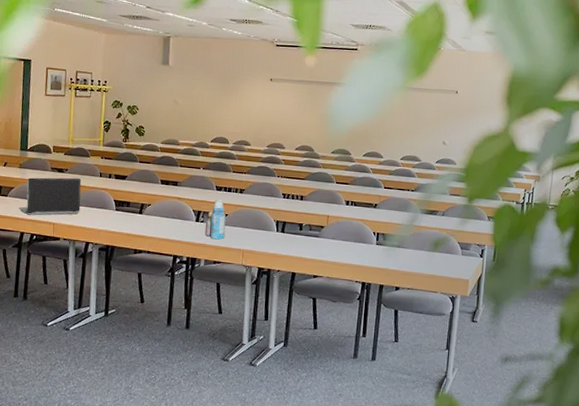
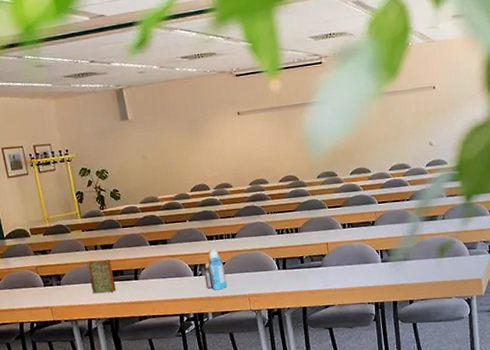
laptop computer: present [18,177,82,216] -> none [11,256,74,304]
book: none [96,187,121,221] -> present [86,260,116,294]

